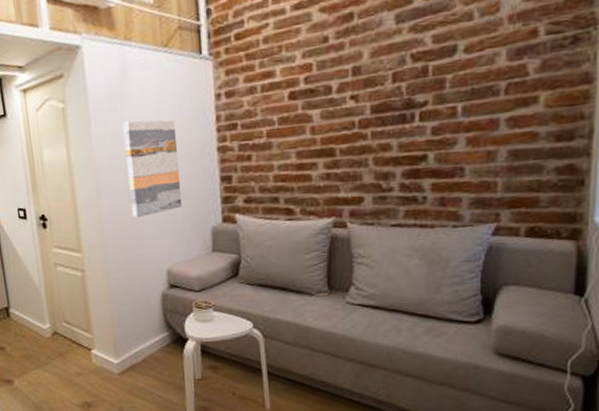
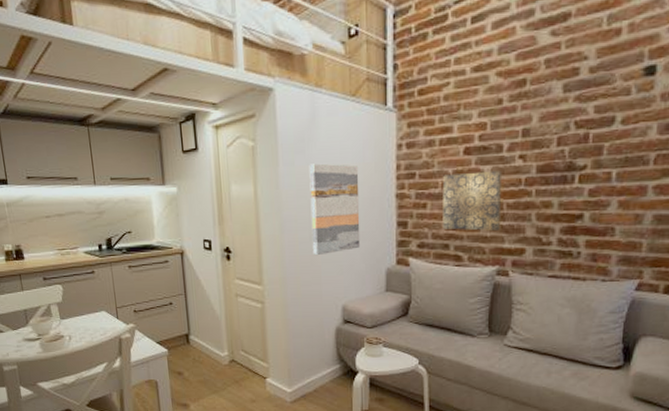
wall art: none [267,114,334,182] -> present [443,170,501,231]

